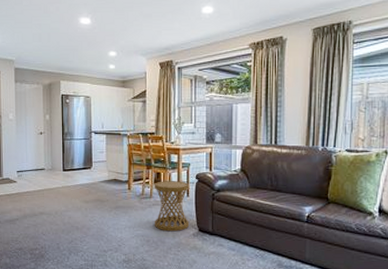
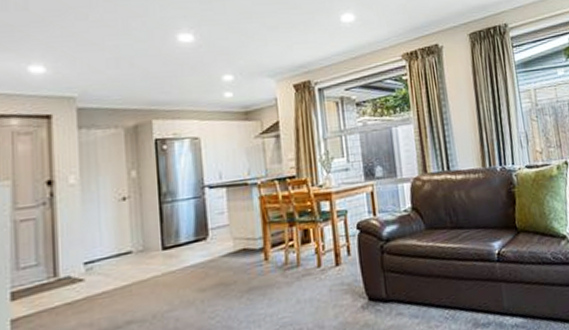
side table: present [154,181,190,232] -> none [301,235,356,311]

